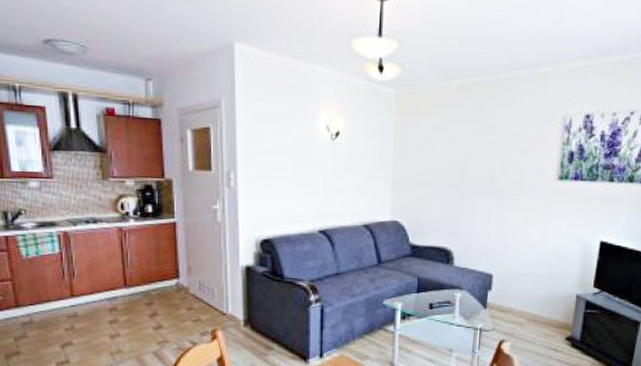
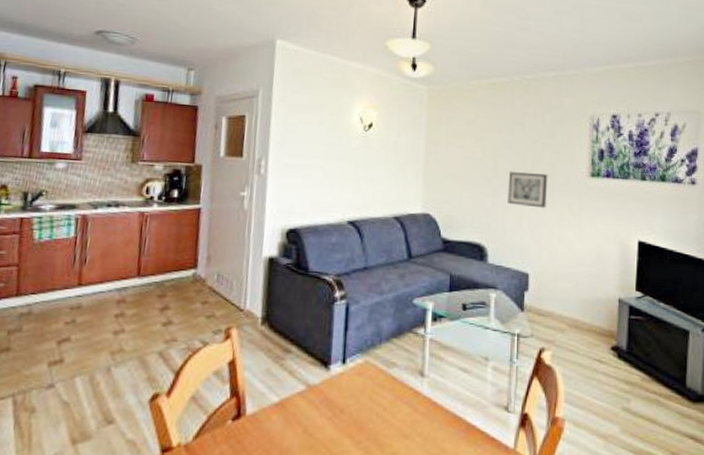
wall art: none [474,176,516,213] -> present [507,170,548,209]

